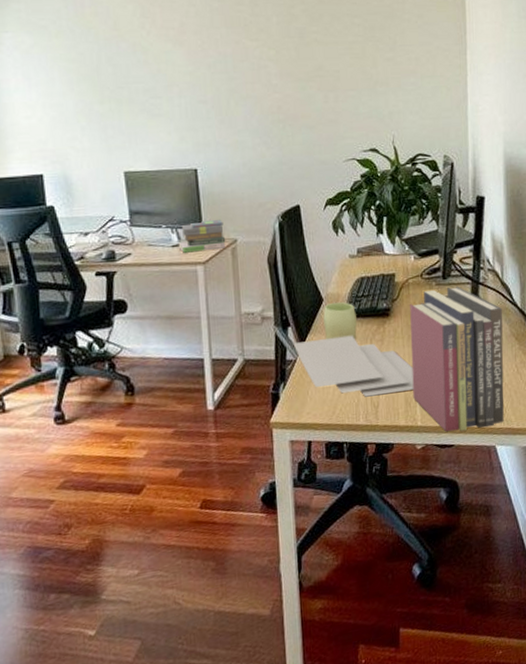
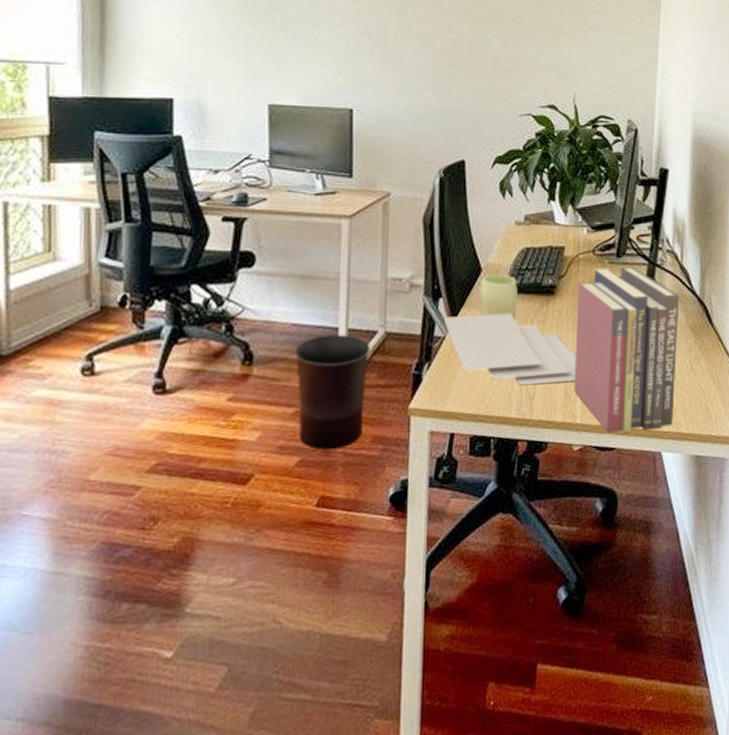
waste bin: none [168,364,233,462] -> present [295,335,370,450]
books: present [178,220,226,253] -> none [322,169,378,203]

